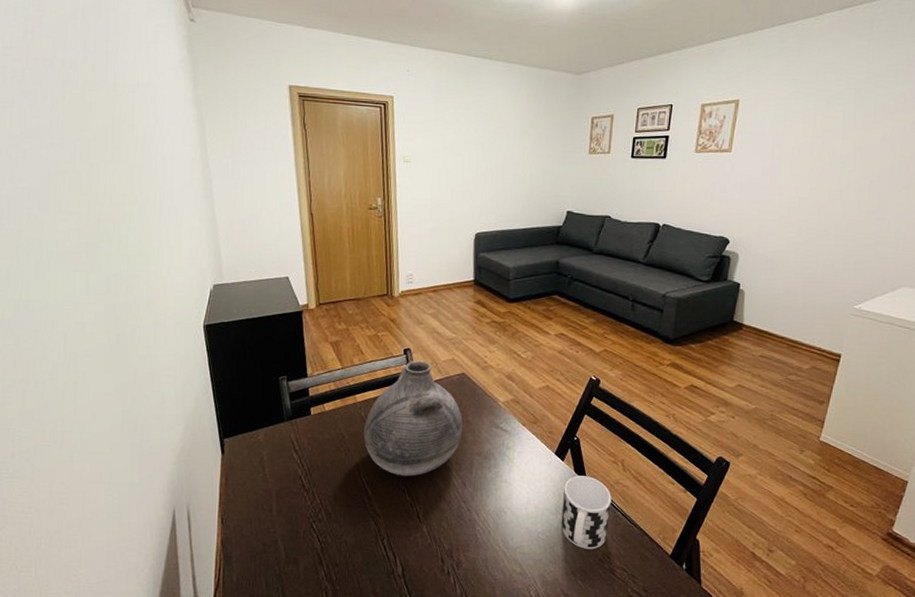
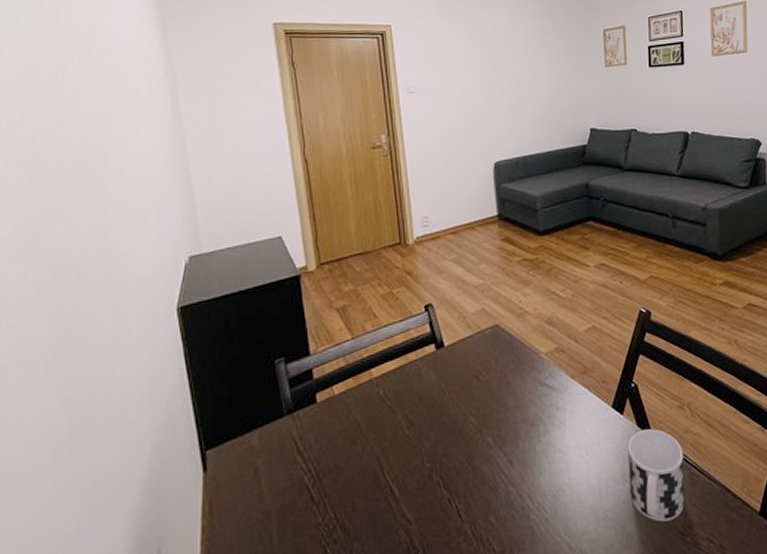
vase: present [364,360,463,477] -> none [384,315,503,465]

